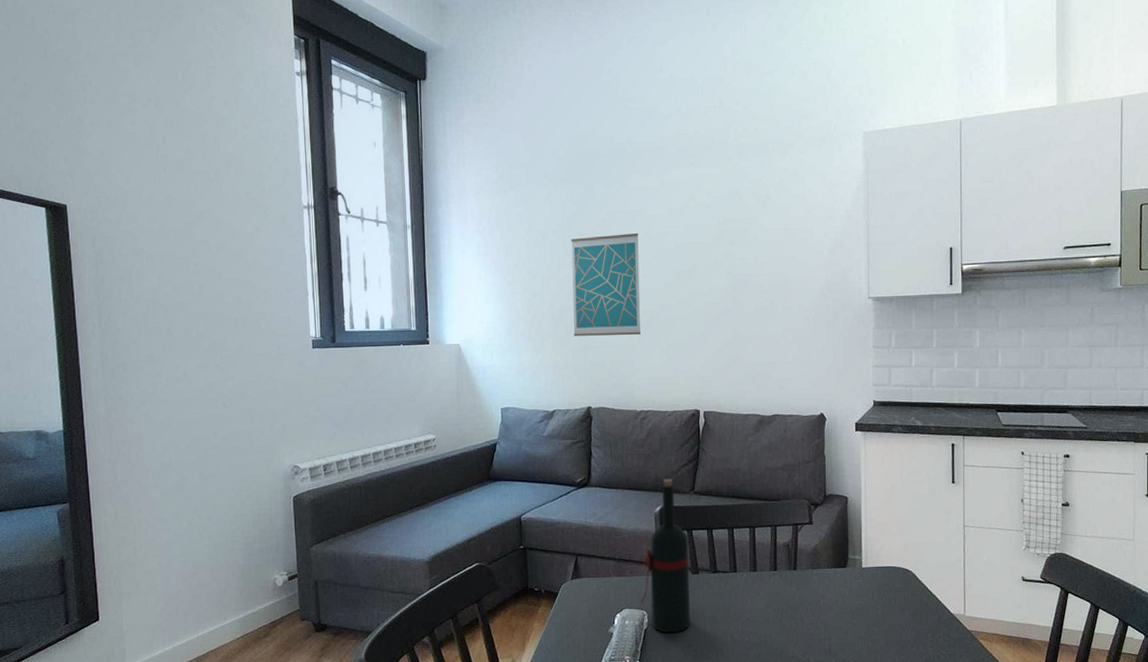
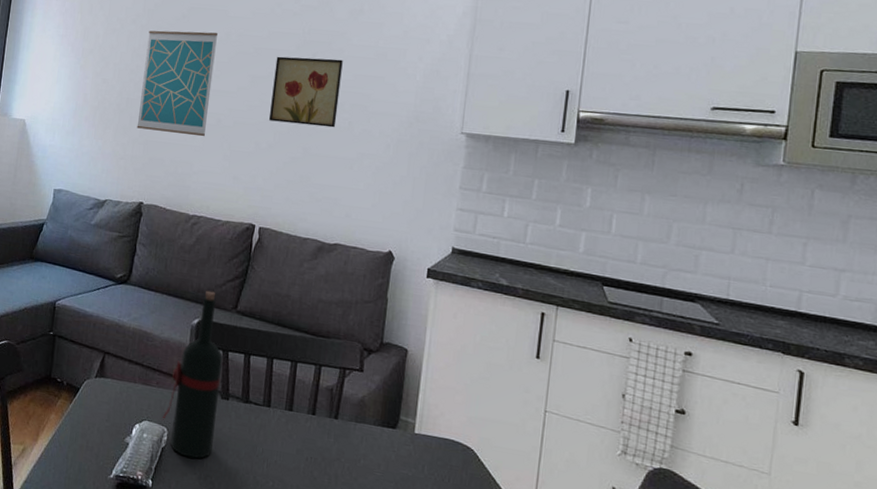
wall art: none [697,244,760,311] -> present [268,56,343,128]

